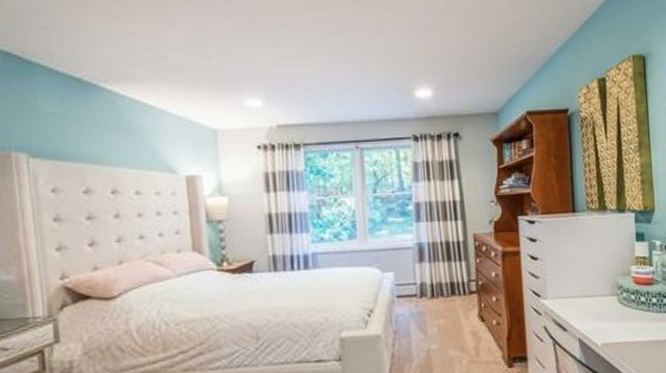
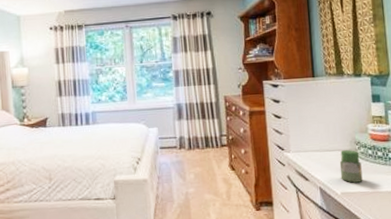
jar: none [600,294,625,333] -> present [339,149,363,183]

